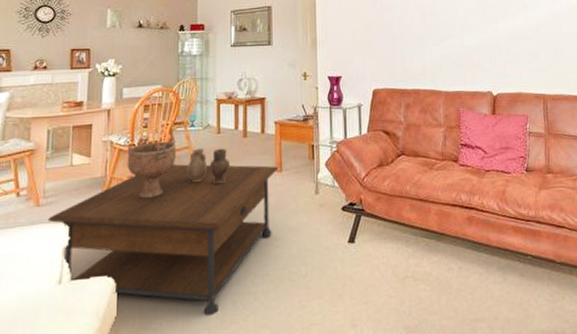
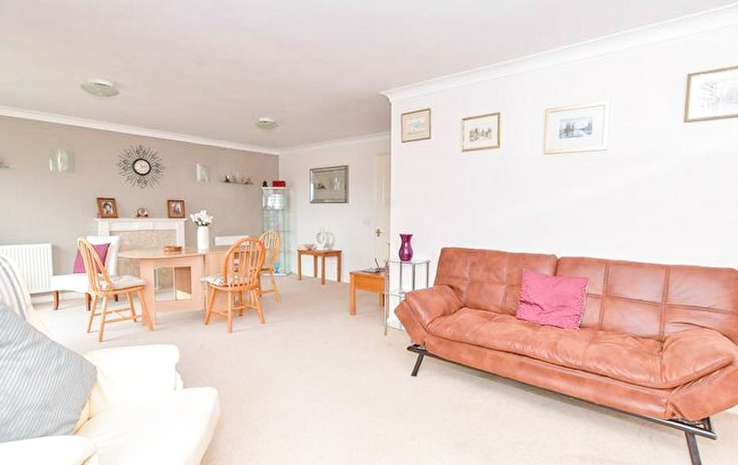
coffee table: present [48,164,278,317] -> none [161,304,352,423]
decorative bowl: present [127,135,177,199] -> none [222,279,264,330]
vase: present [187,148,230,185] -> none [274,291,310,322]

